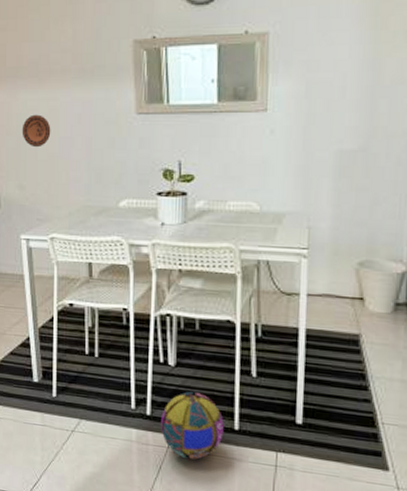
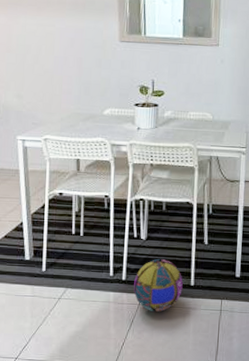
decorative plate: present [22,114,51,148] -> none [21,36,47,64]

